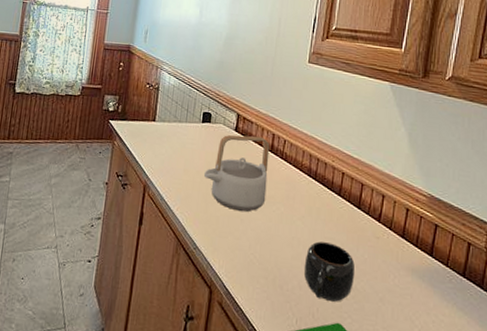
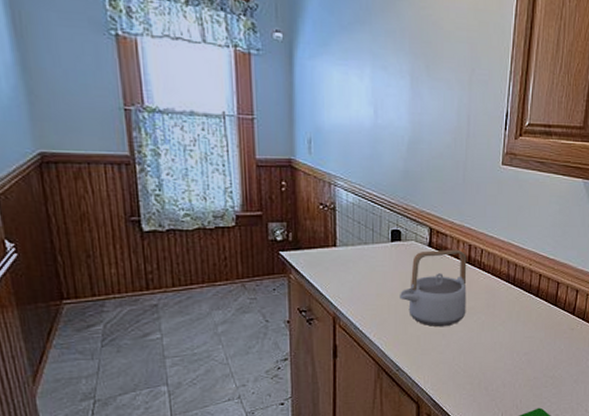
mug: present [304,241,355,302] -> none [506,341,553,392]

